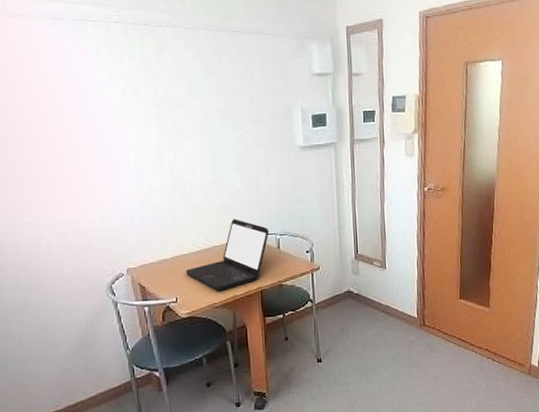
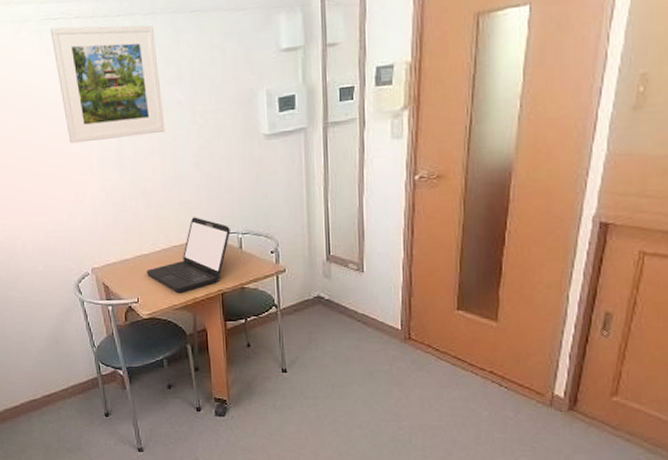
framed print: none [87,29,206,144] -> present [51,25,165,144]

